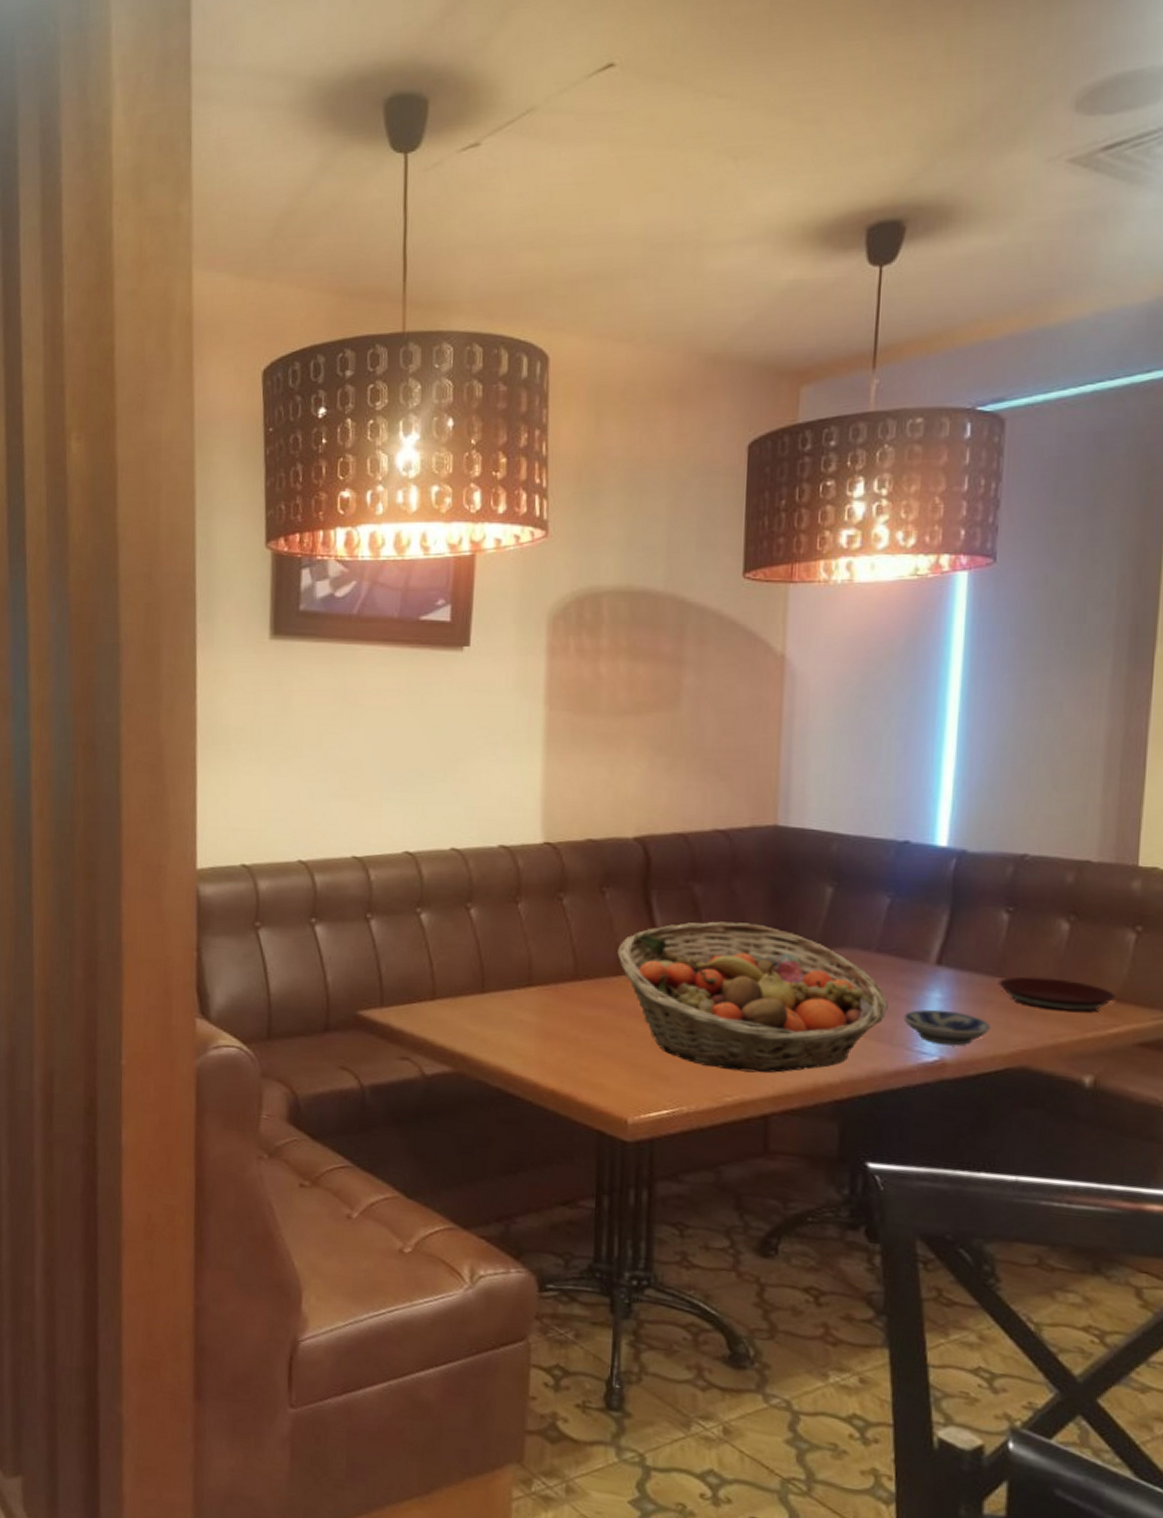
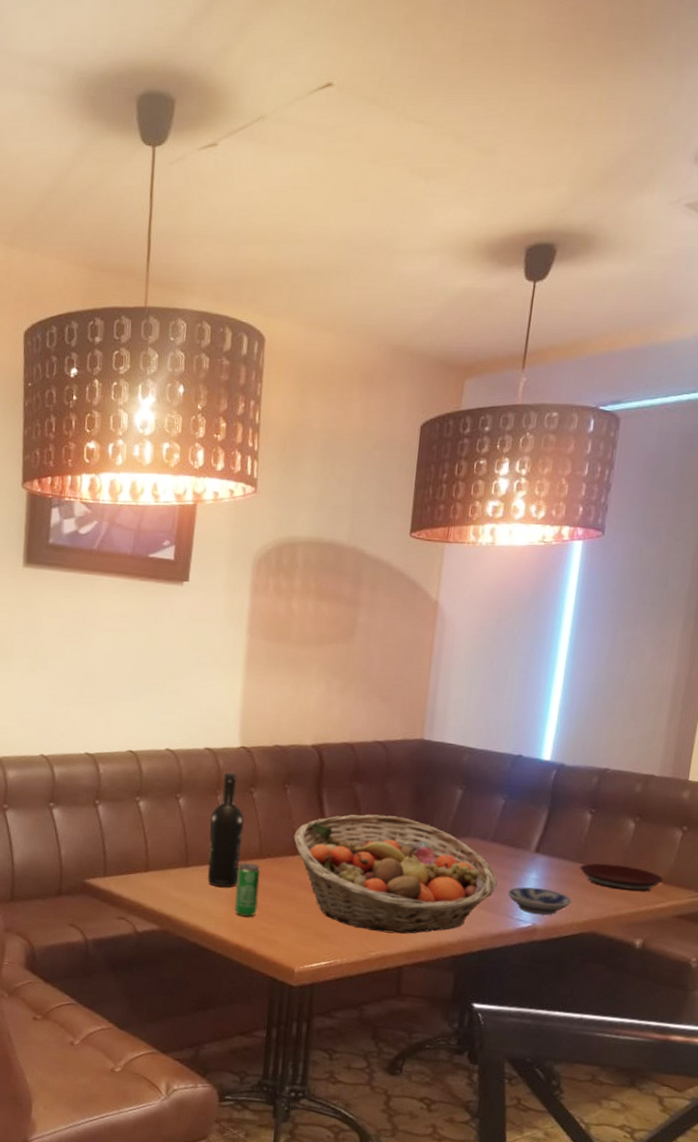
wine bottle: none [510,875,553,1018] -> present [207,772,244,888]
beverage can: none [546,986,577,1054] -> present [234,862,261,917]

